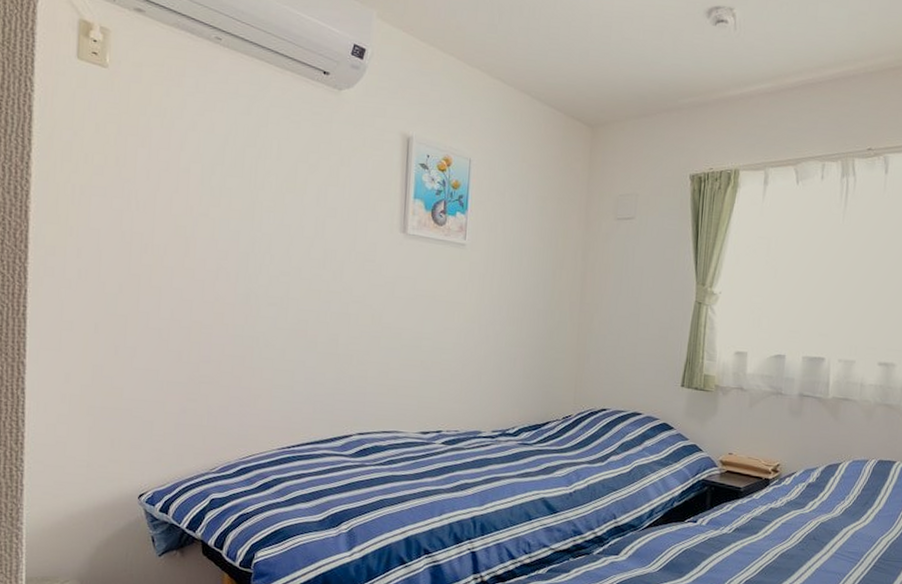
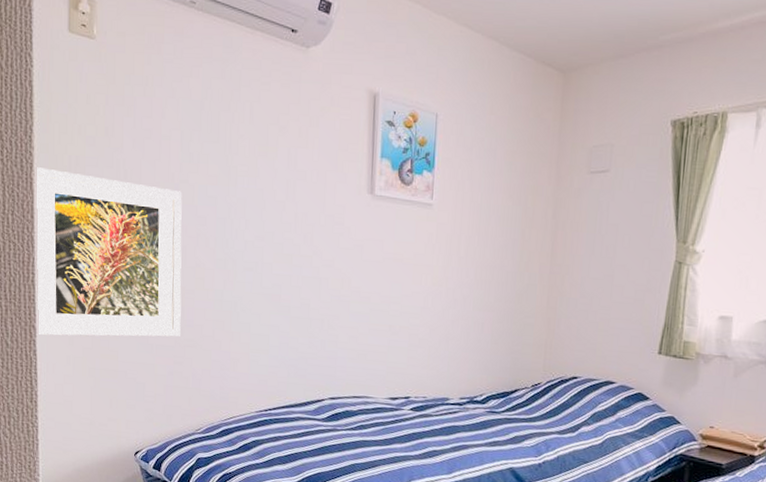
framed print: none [28,195,201,373] -> present [37,167,182,337]

